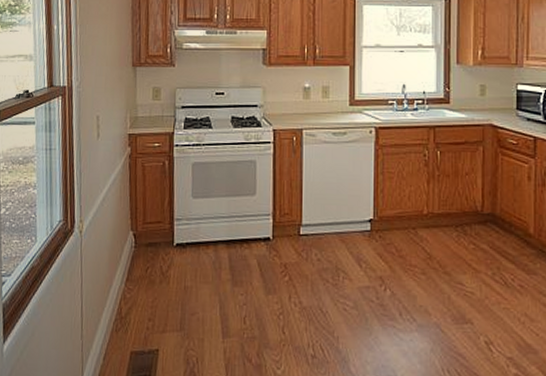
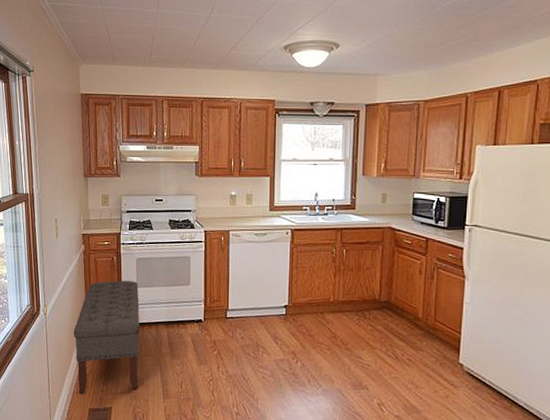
bench: none [114,190,195,334] -> present [73,280,140,395]

